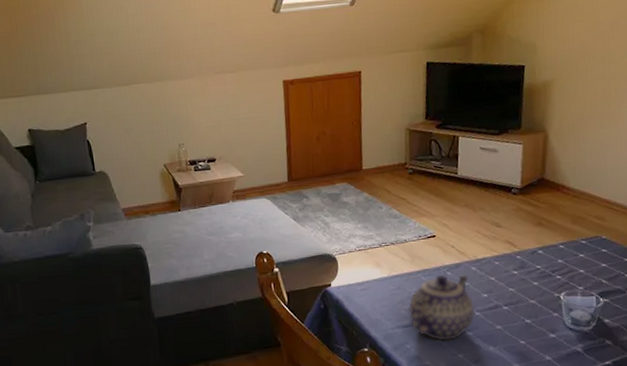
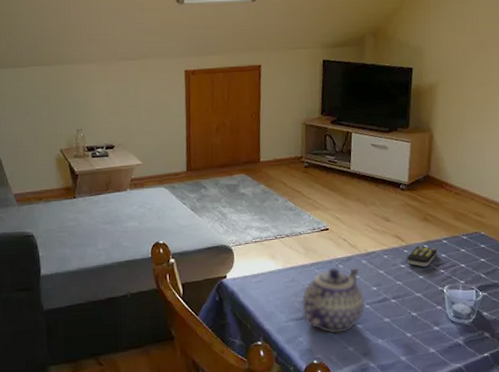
remote control: none [519,251,554,273] -> present [406,246,438,267]

